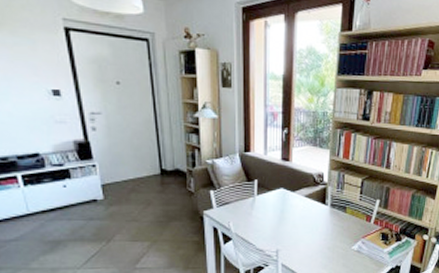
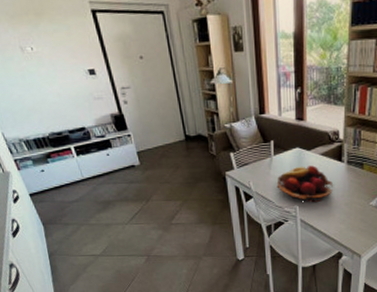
fruit basket: none [258,207,317,247] -> present [276,165,334,203]

